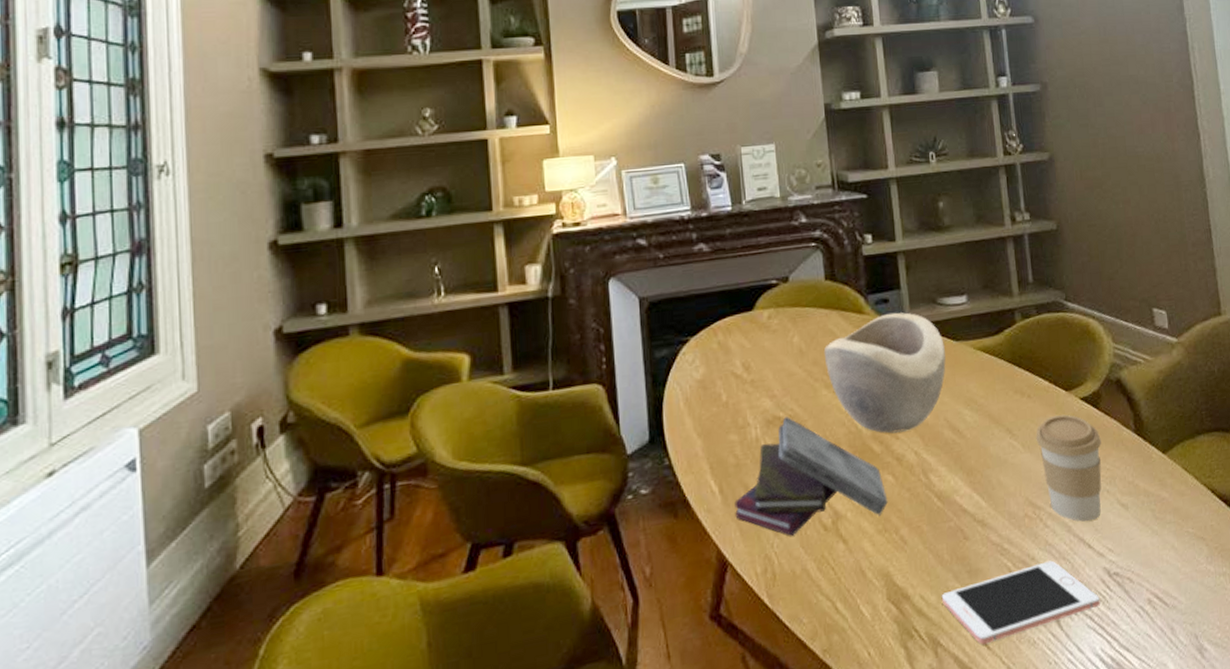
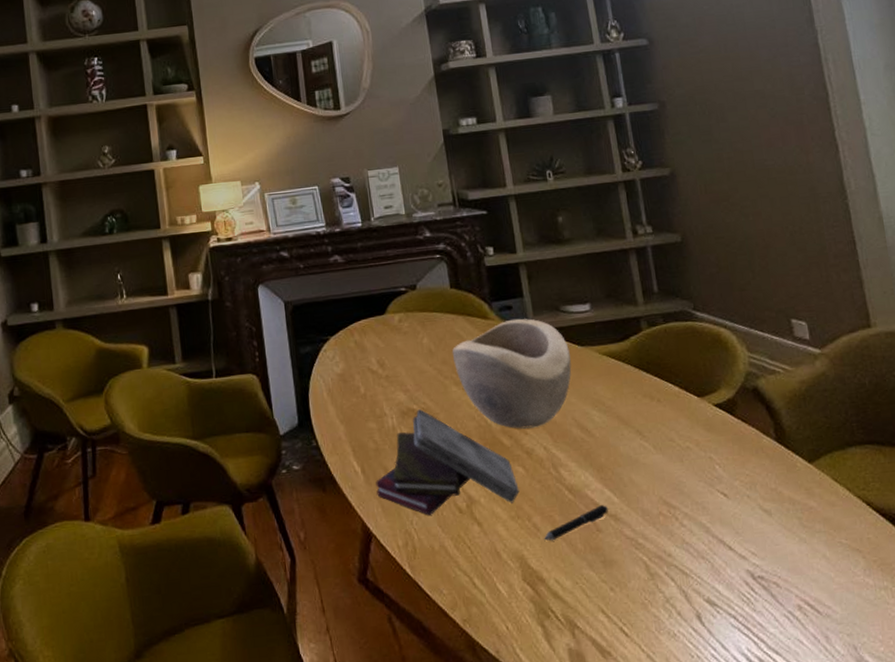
pen: none [911,510,976,554] -> present [544,505,608,541]
cell phone: present [941,560,1100,645] -> none [576,558,745,632]
coffee cup: present [1036,414,1102,522] -> none [667,419,742,524]

